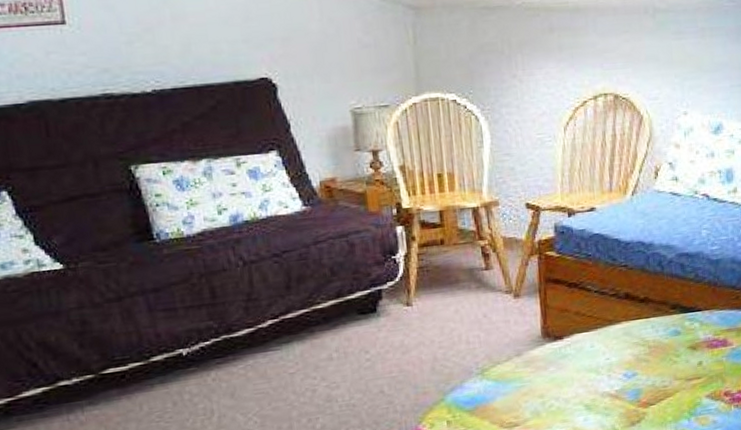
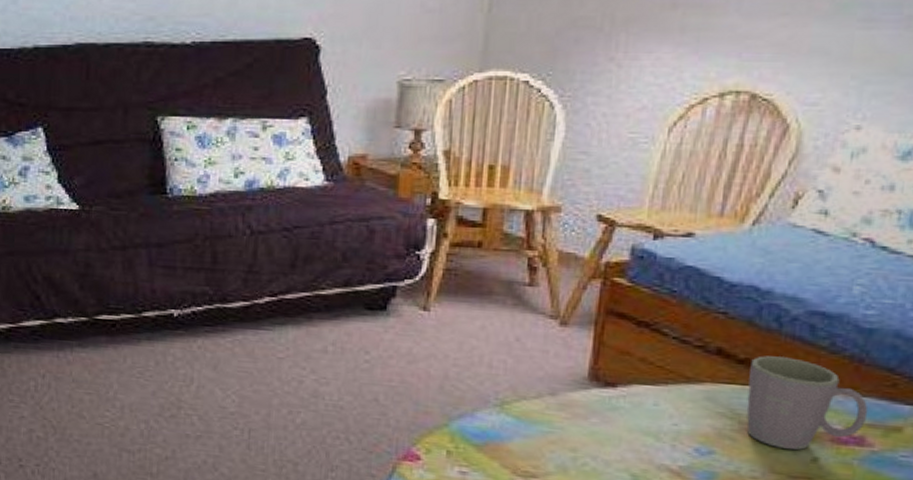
mug: none [648,291,726,360] -> present [746,356,868,450]

